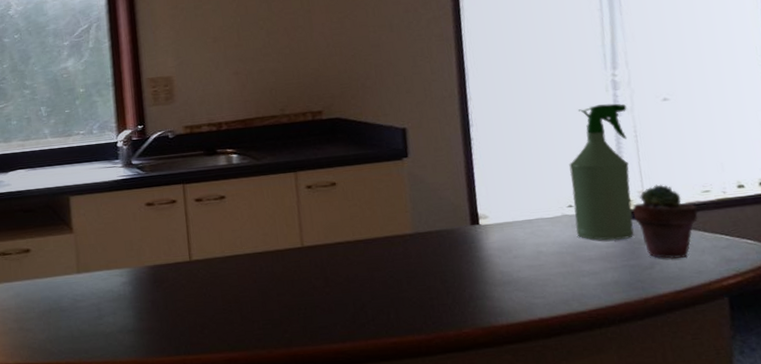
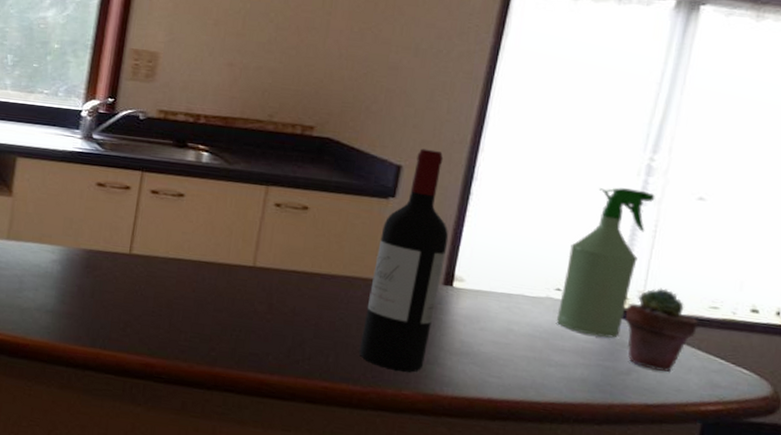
wine bottle: none [404,108,475,314] -> present [359,148,449,373]

